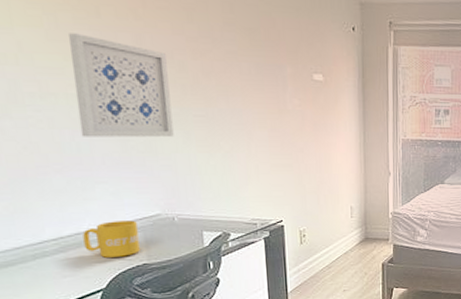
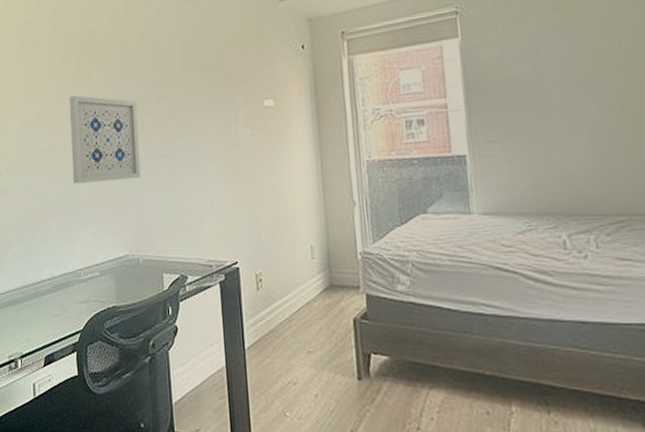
mug: present [82,220,140,258] -> none [69,261,111,298]

